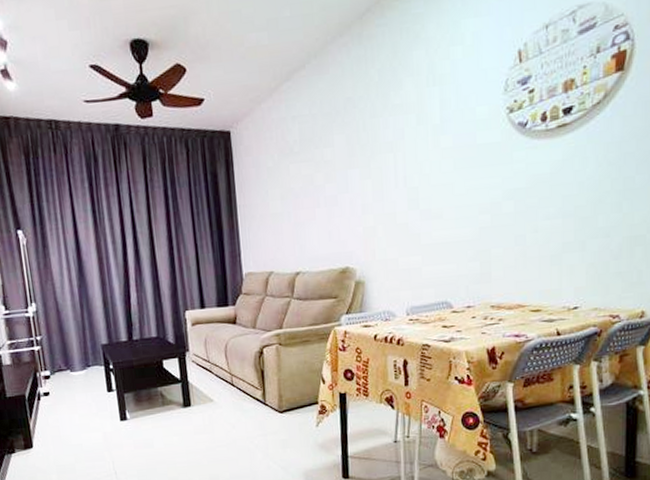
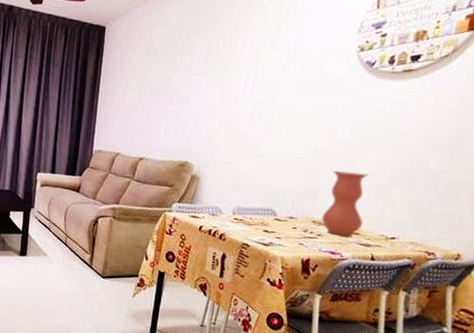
vase: none [499,244,543,317] -> present [321,171,368,238]

